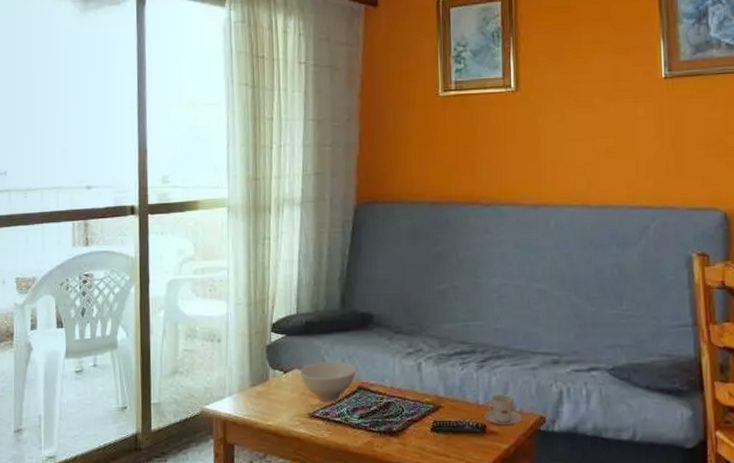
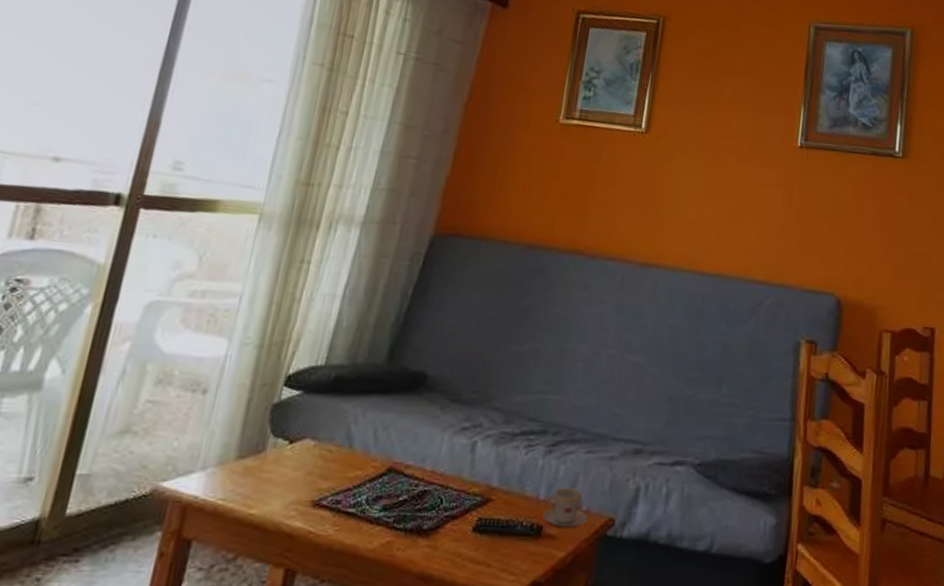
bowl: present [300,361,357,402] -> none [311,431,392,487]

